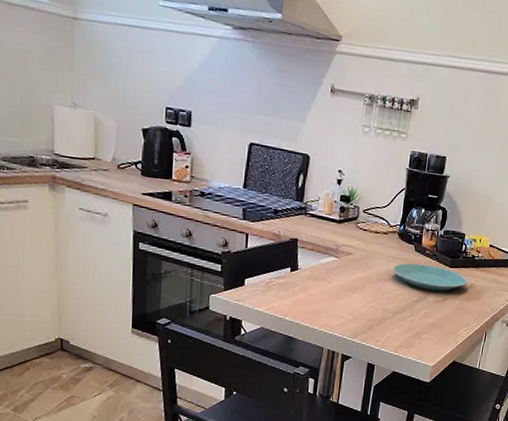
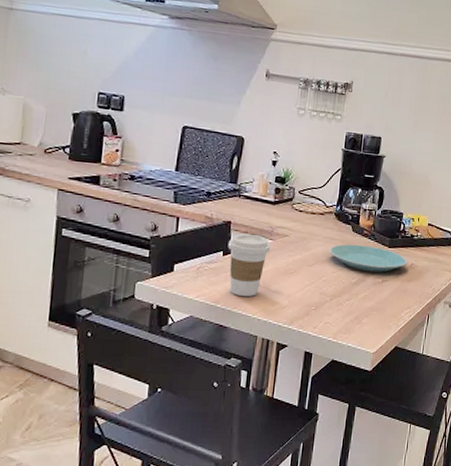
coffee cup: none [295,250,337,311] -> present [227,233,271,296]

